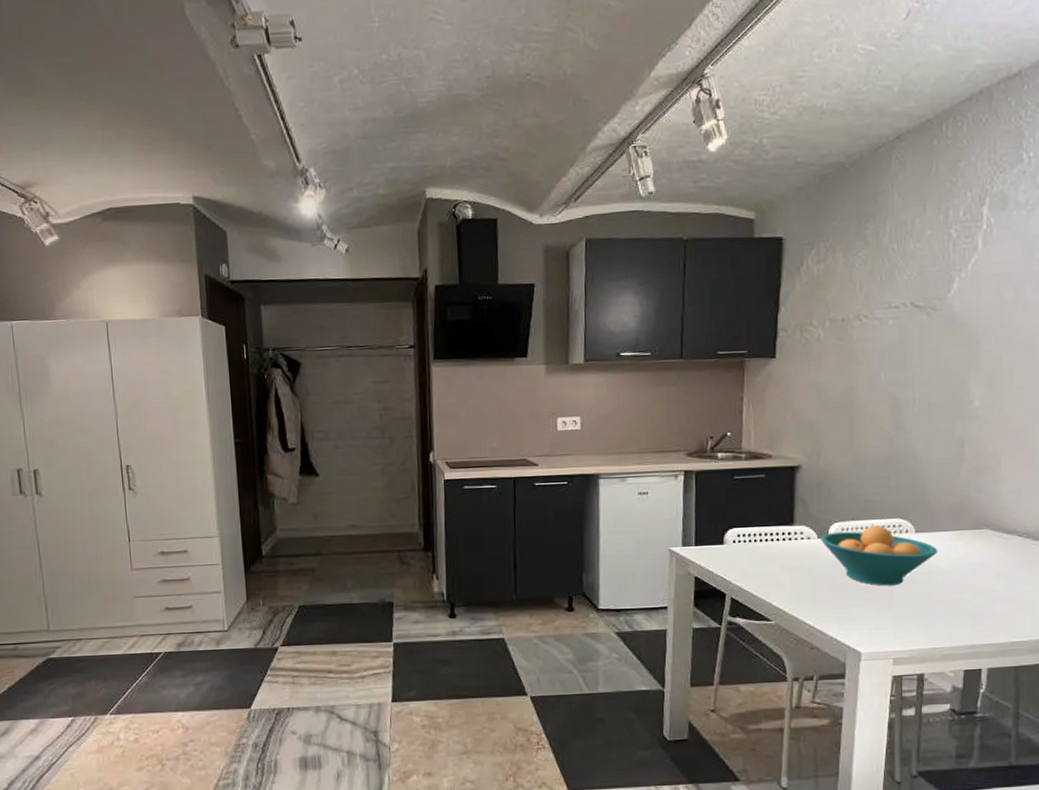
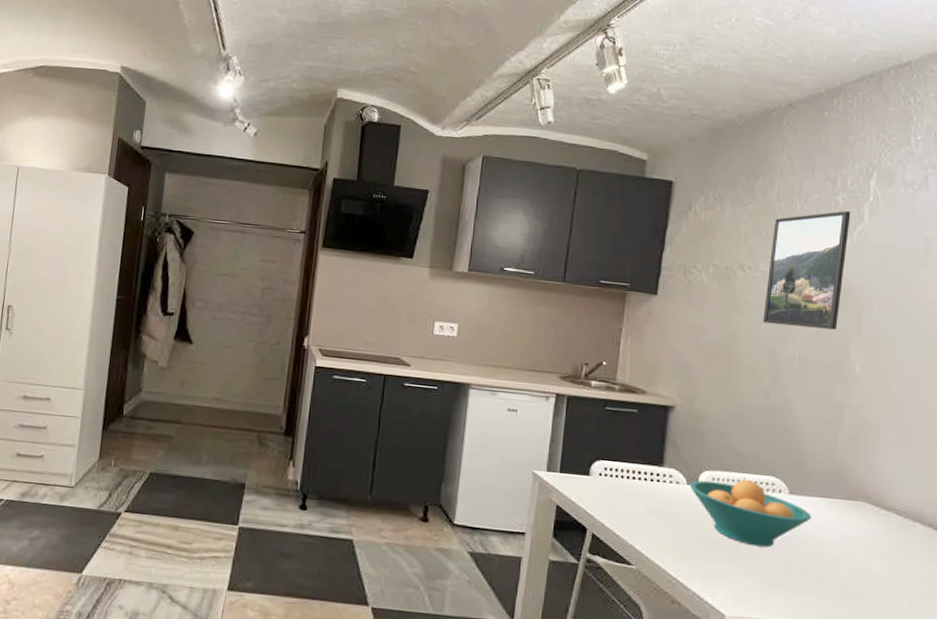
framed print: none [881,243,965,371] -> present [763,211,851,330]

